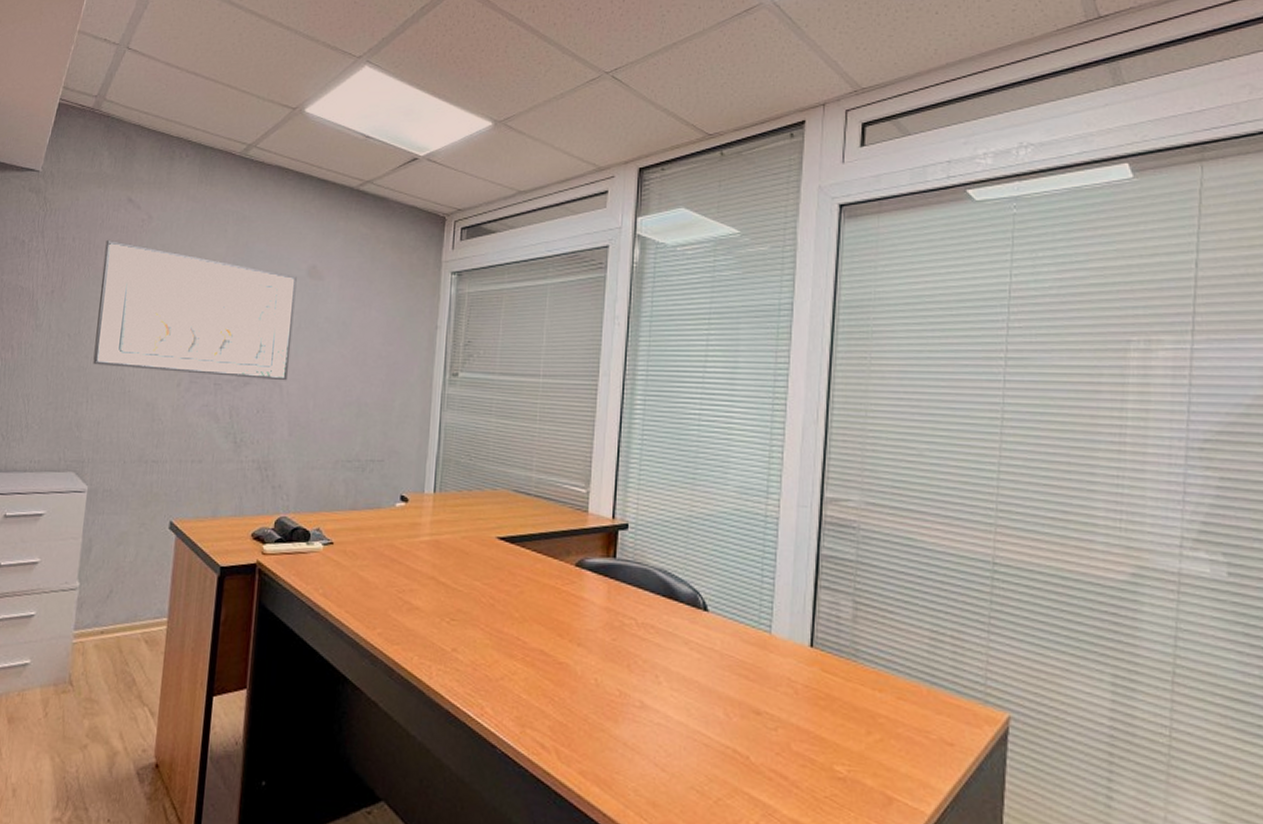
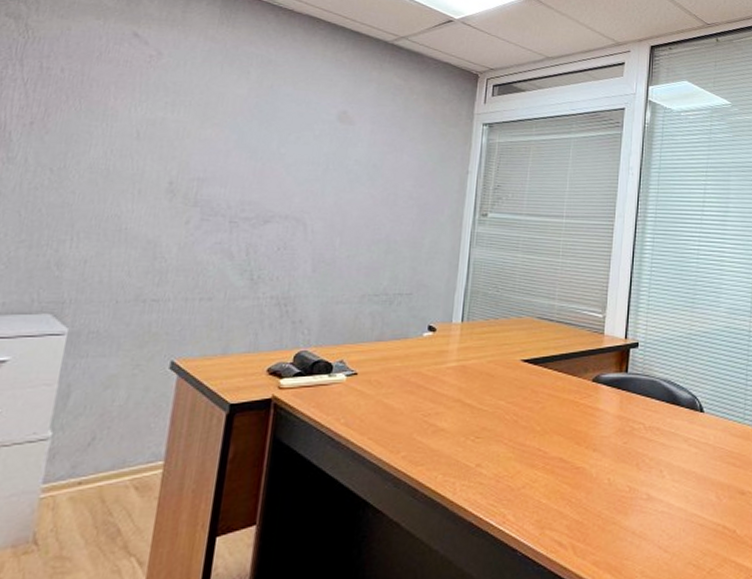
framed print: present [93,239,297,381] -> none [81,72,326,220]

